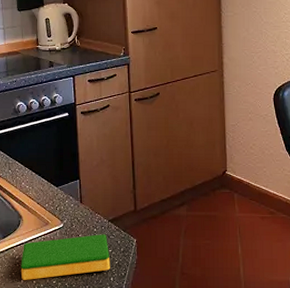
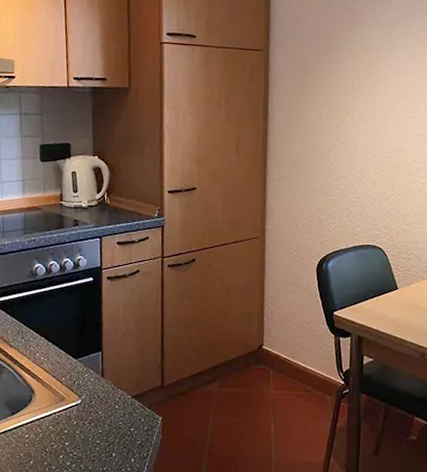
dish sponge: present [20,234,110,280] -> none [30,411,132,461]

